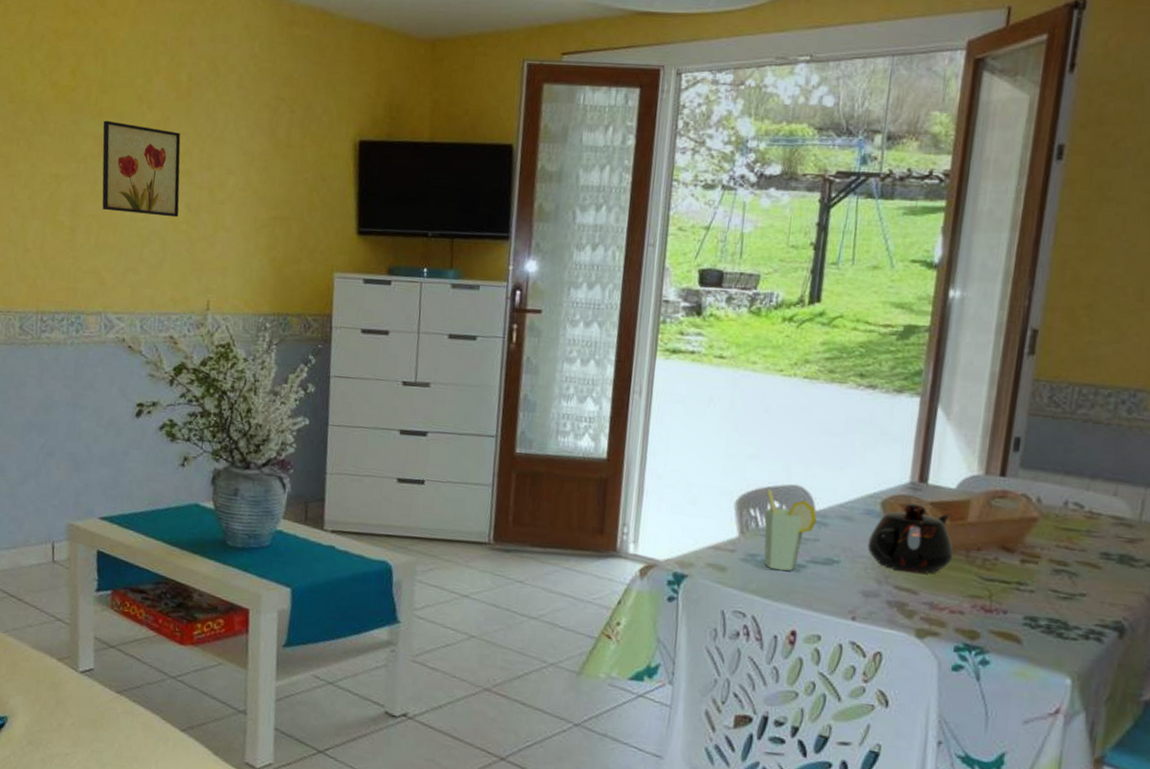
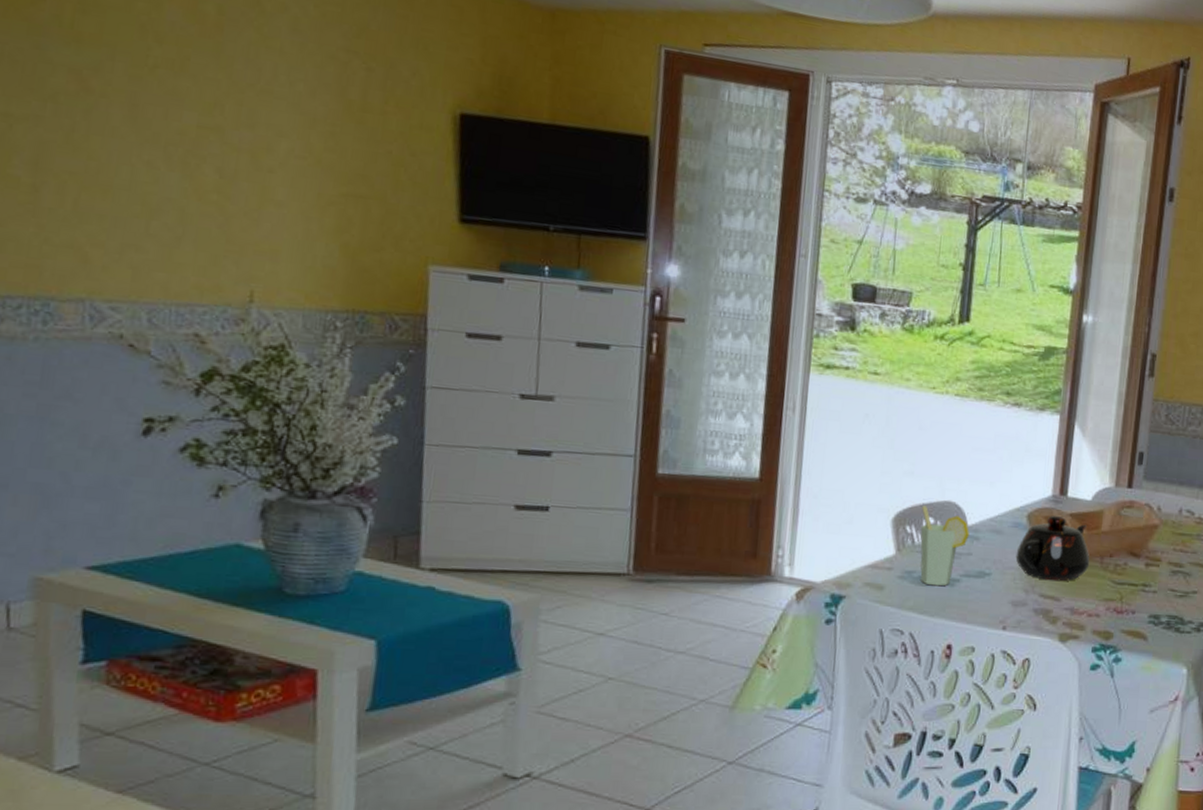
wall art: present [102,120,181,218] -> none [83,49,207,184]

